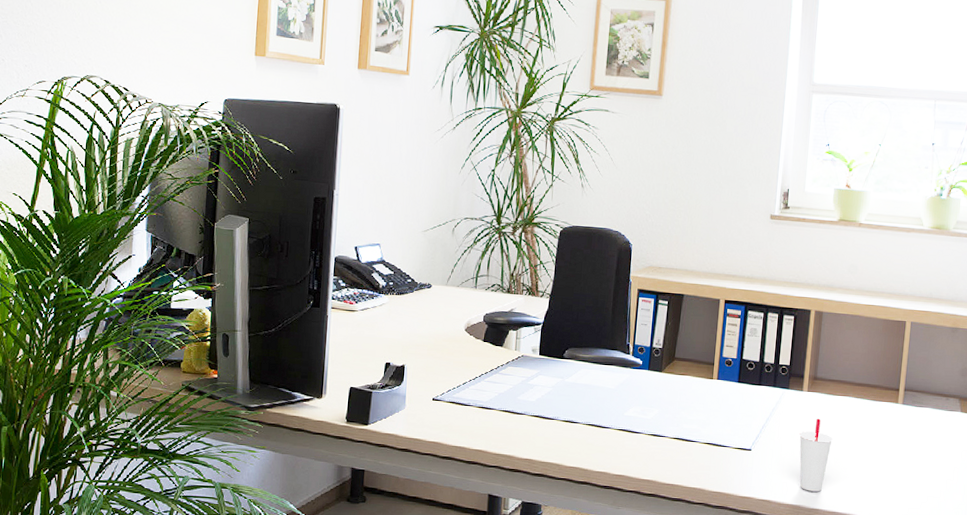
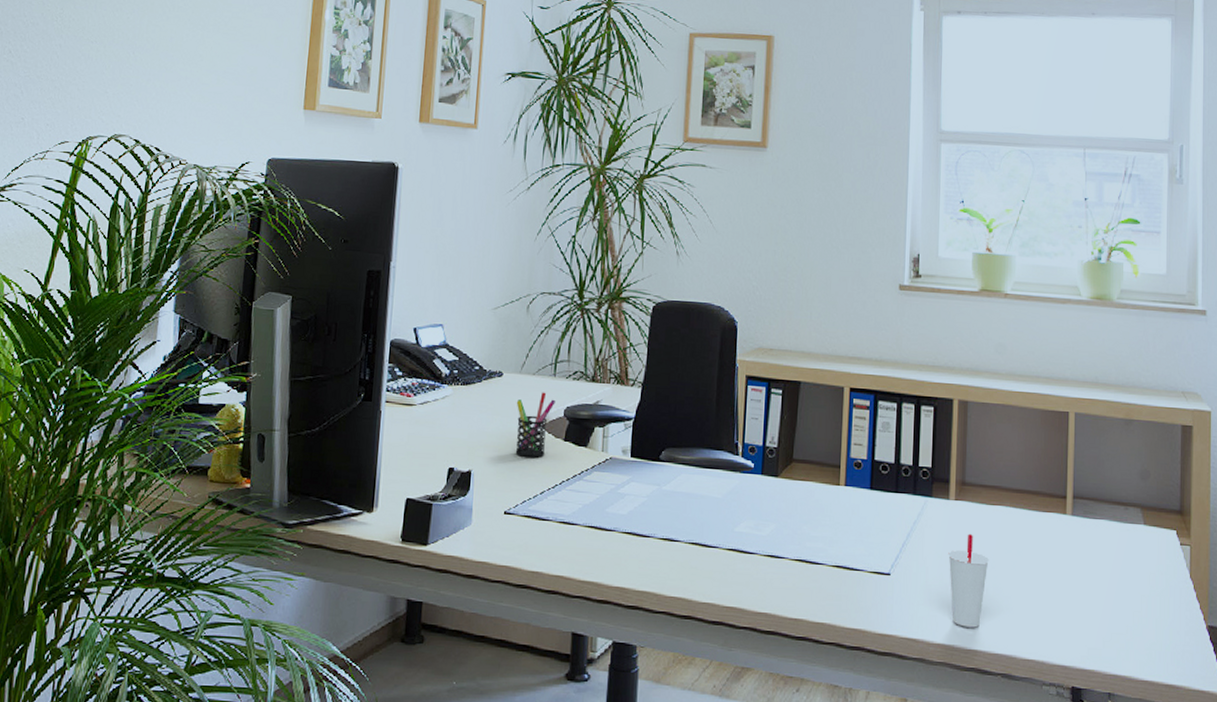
pen holder: none [442,301,476,355] -> present [515,392,556,458]

